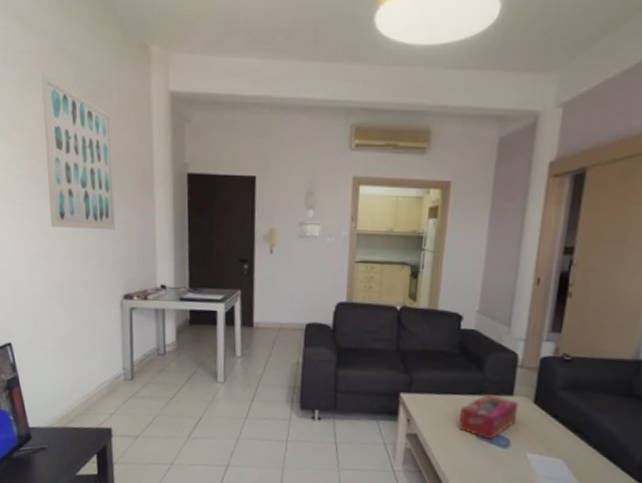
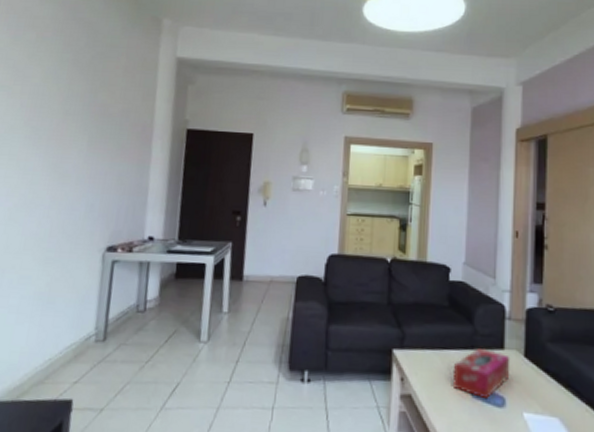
wall art: present [41,72,116,231] -> none [38,35,118,182]

